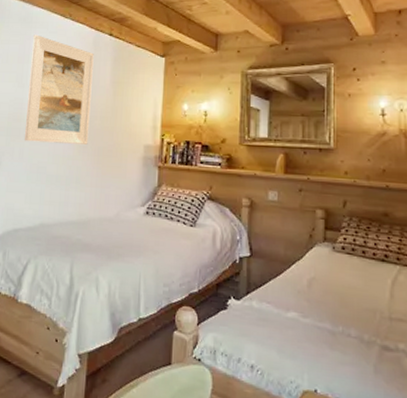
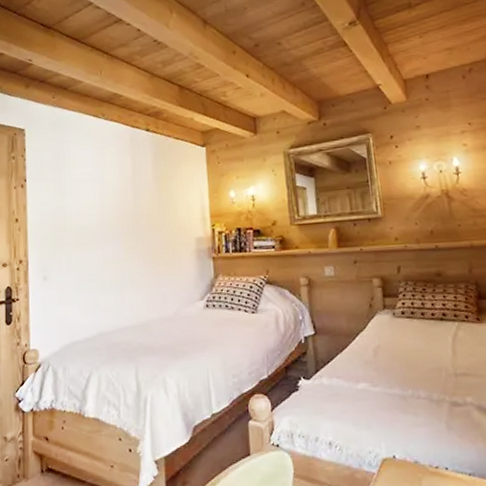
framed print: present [24,34,94,145] -> none [67,138,138,250]

